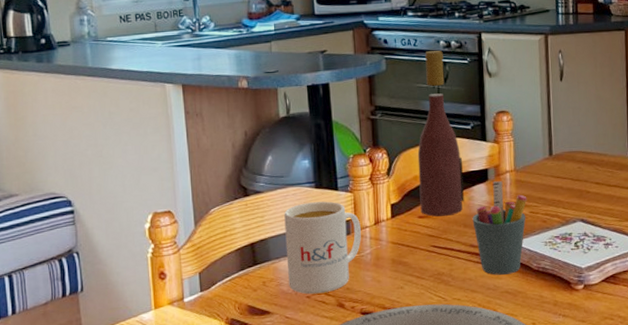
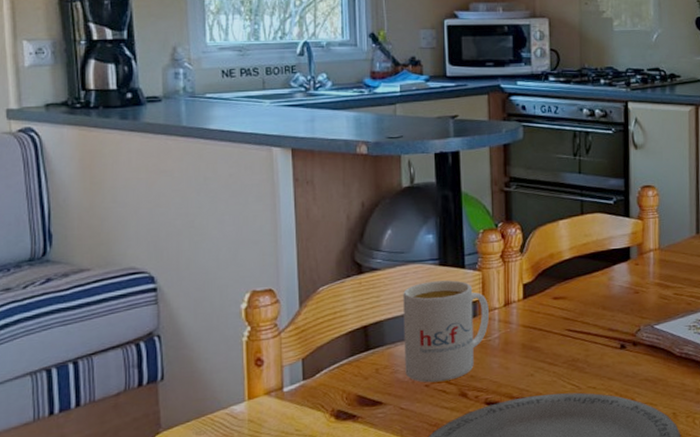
wine bottle: present [417,51,464,217] -> none [554,119,604,299]
pen holder: present [472,181,527,275] -> none [612,260,672,362]

